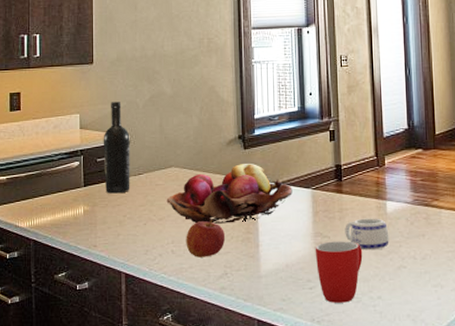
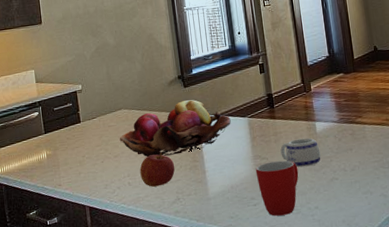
wine bottle: present [103,102,130,194] -> none [57,55,86,138]

